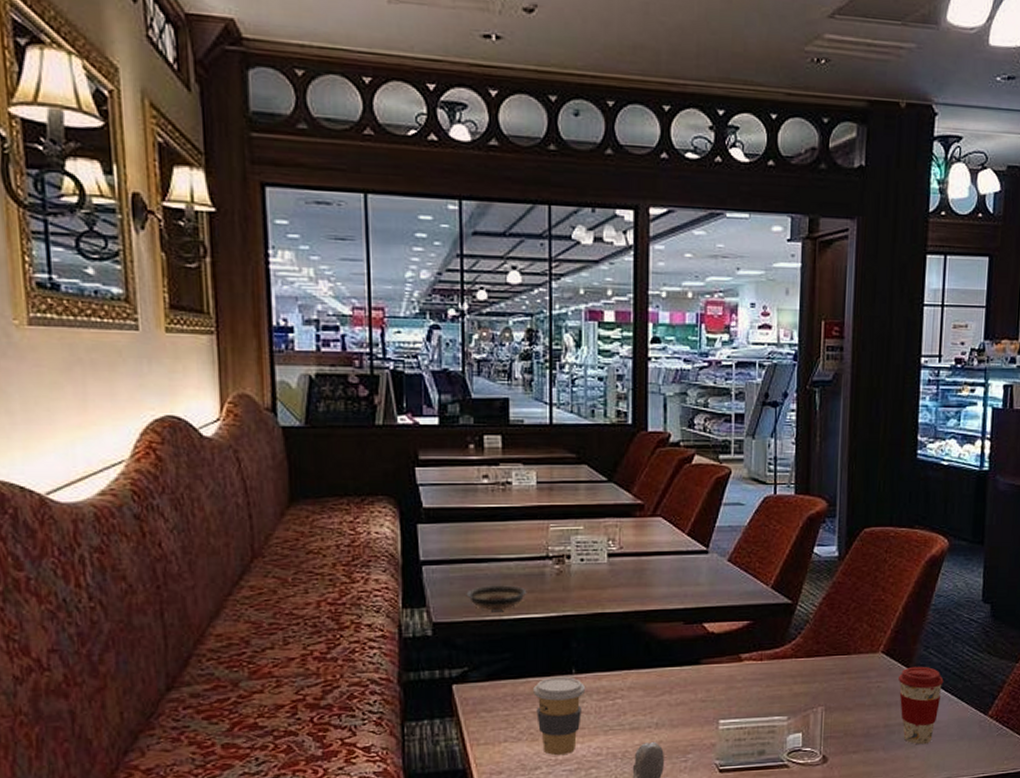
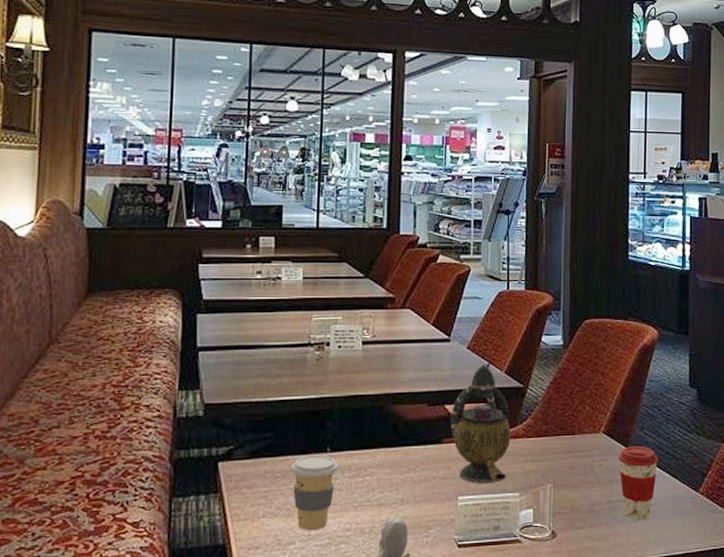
saucer: present [466,585,527,610] -> none [236,369,290,392]
teapot: none [709,576,778,707] -> present [450,362,511,484]

